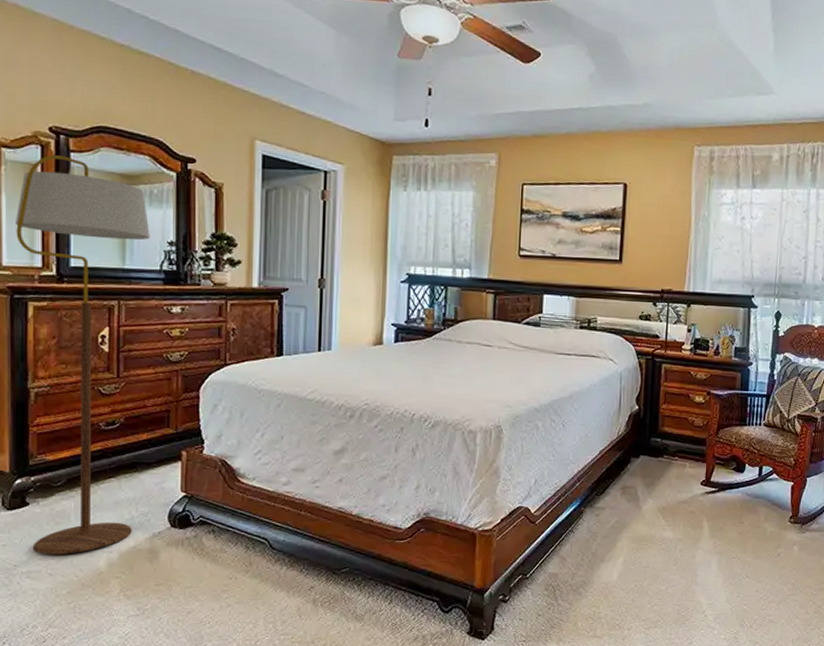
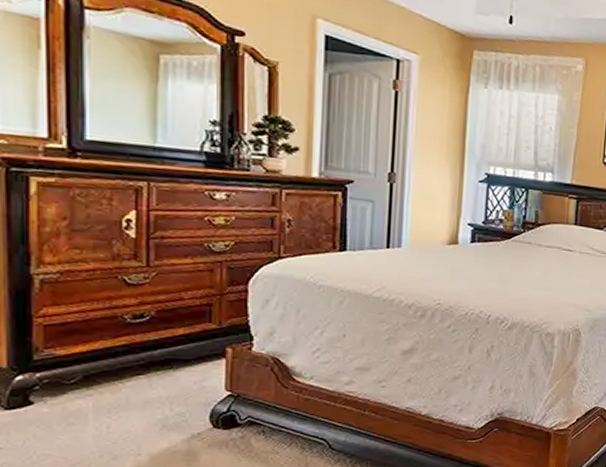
floor lamp: present [14,155,150,554] -> none [10,9,188,458]

